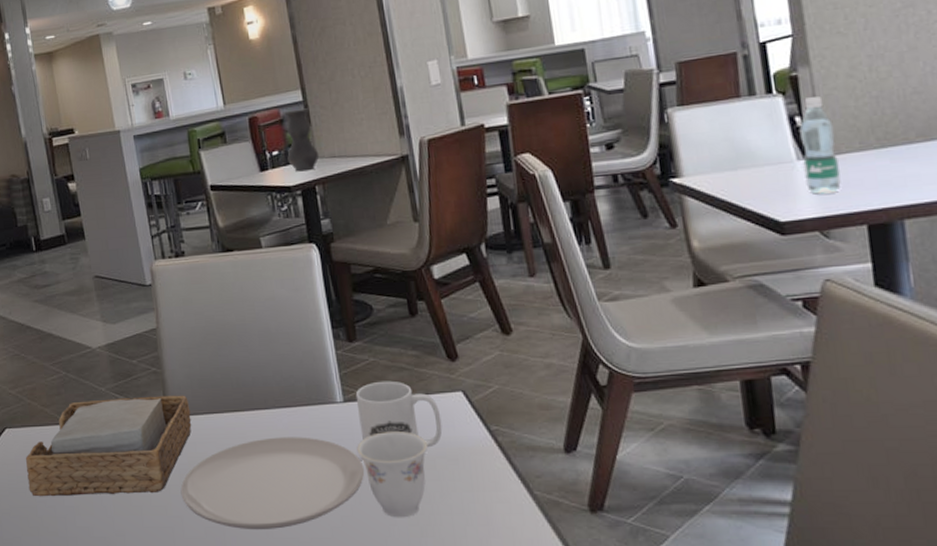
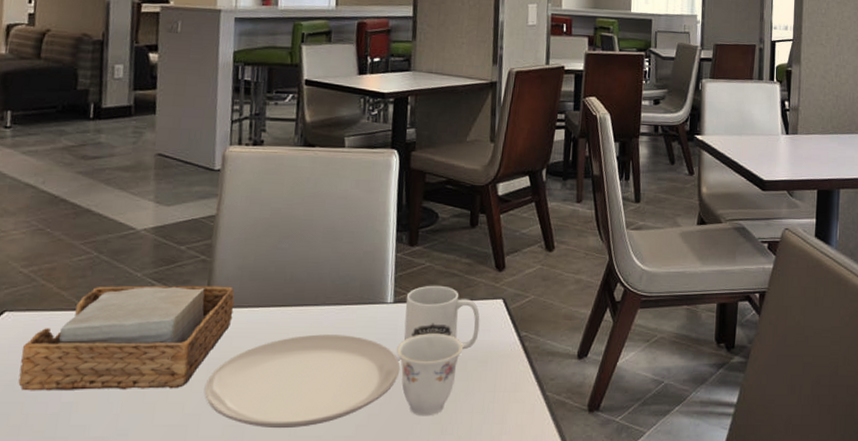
vase: present [283,108,320,172] -> none [387,23,418,82]
bottle: present [799,96,841,194] -> none [784,88,808,163]

